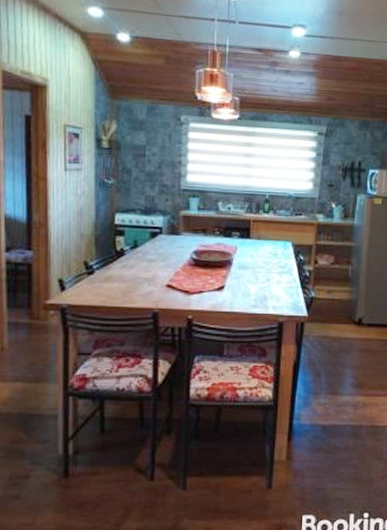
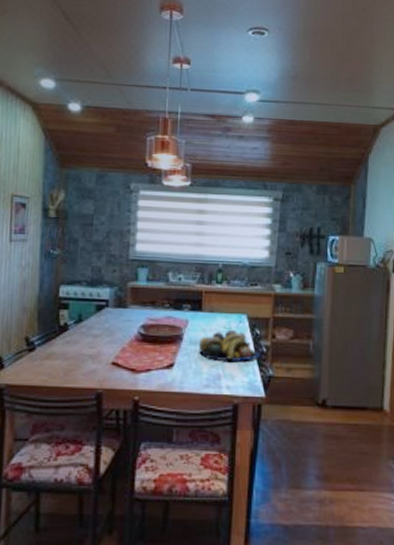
fruit bowl: none [247,255,303,284] -> present [199,329,260,361]

